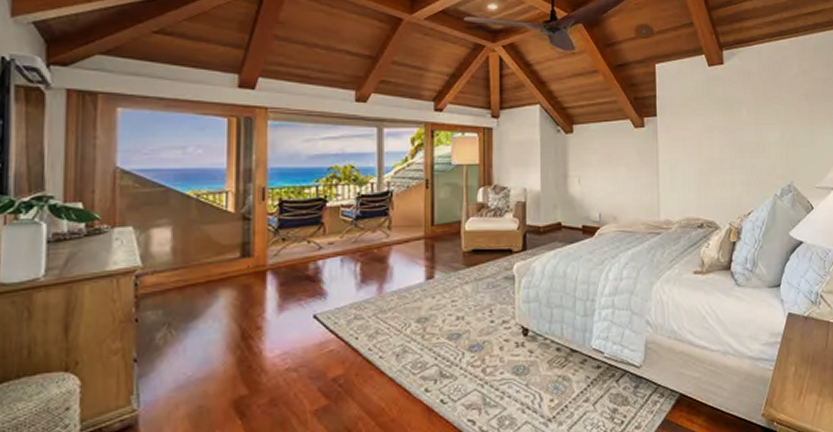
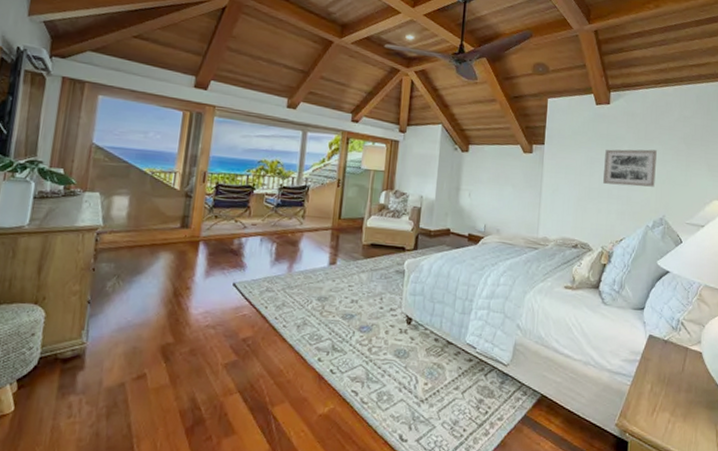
wall art: none [723,110,779,153] -> present [603,149,657,187]

